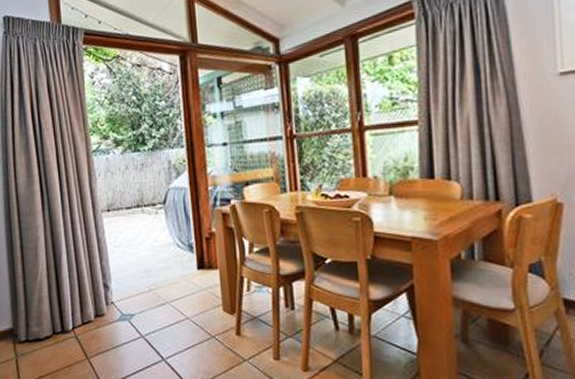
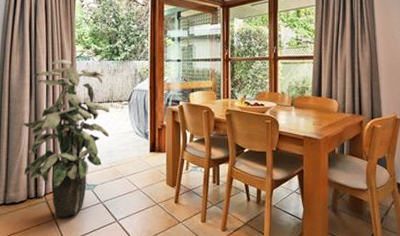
indoor plant: none [36,155,143,357] -> present [21,59,109,218]

